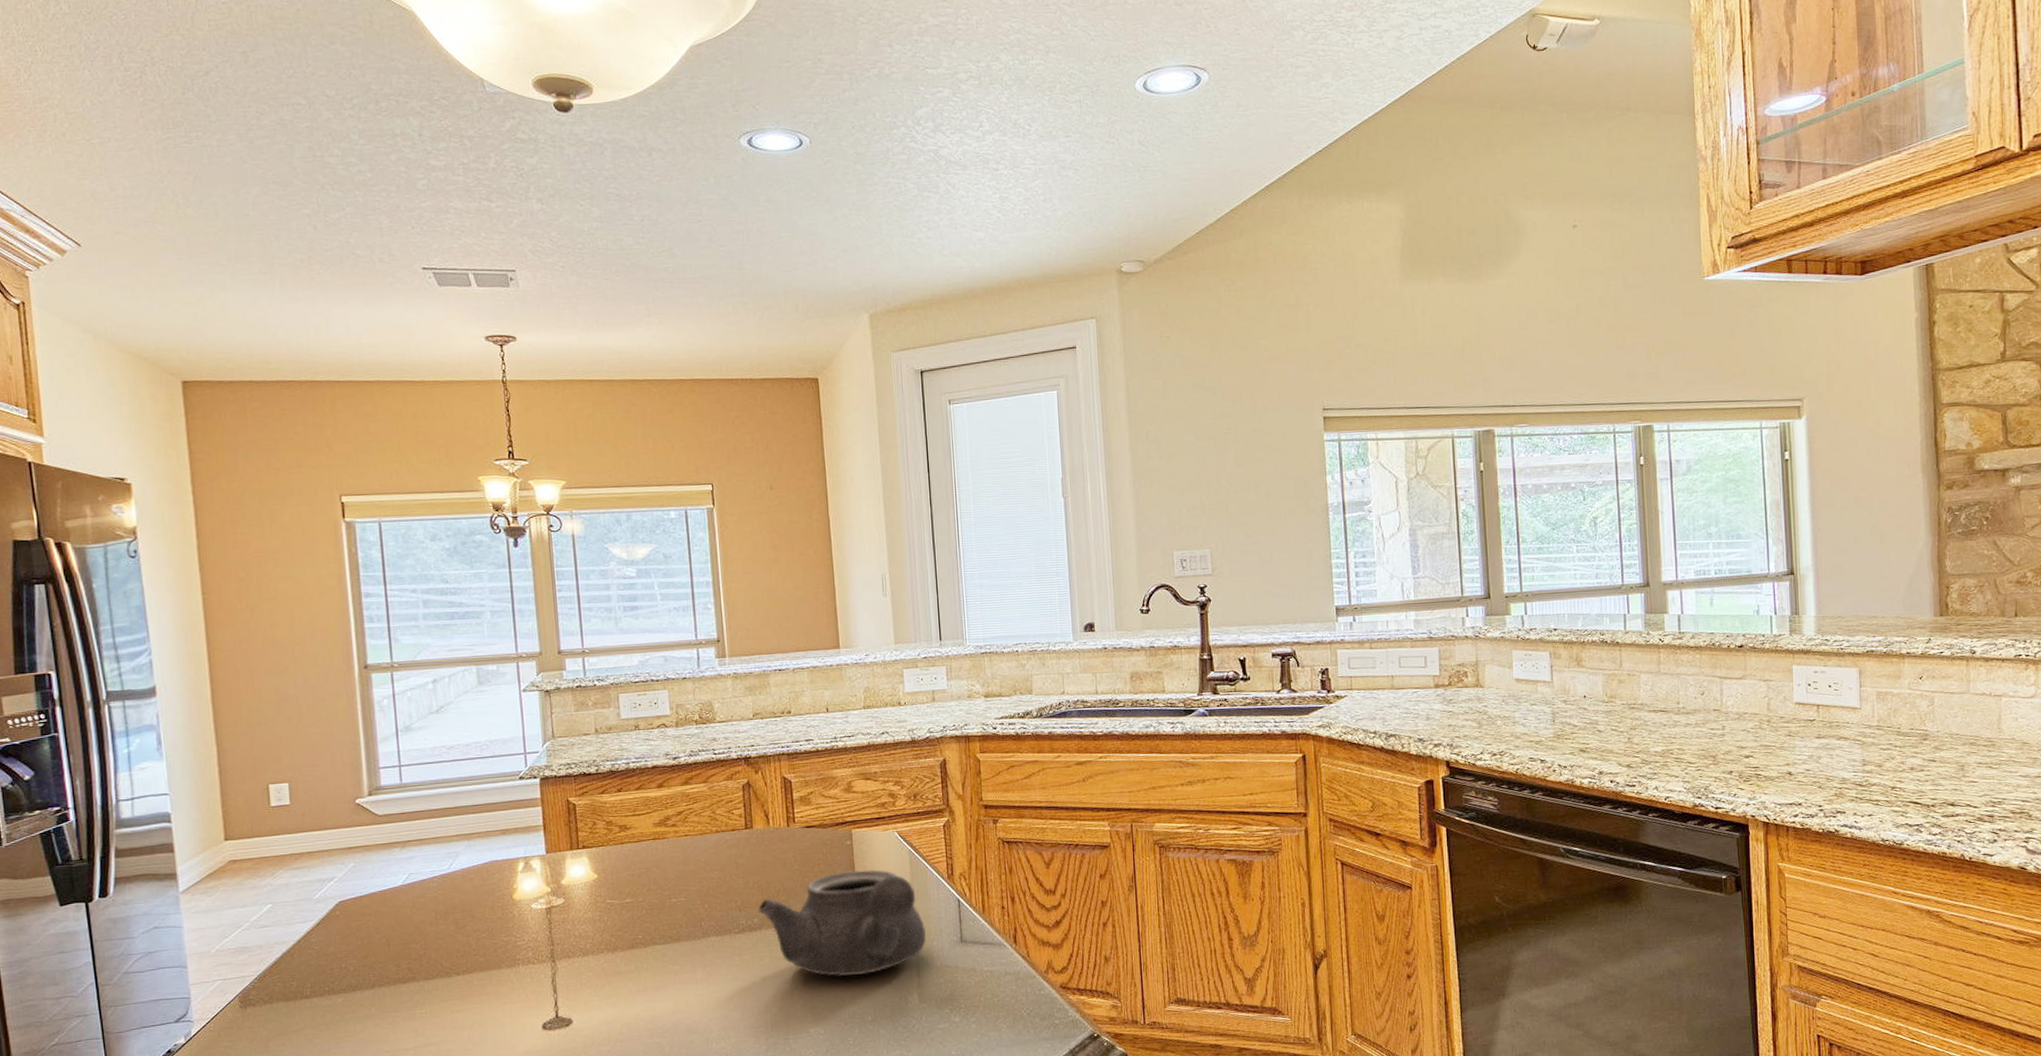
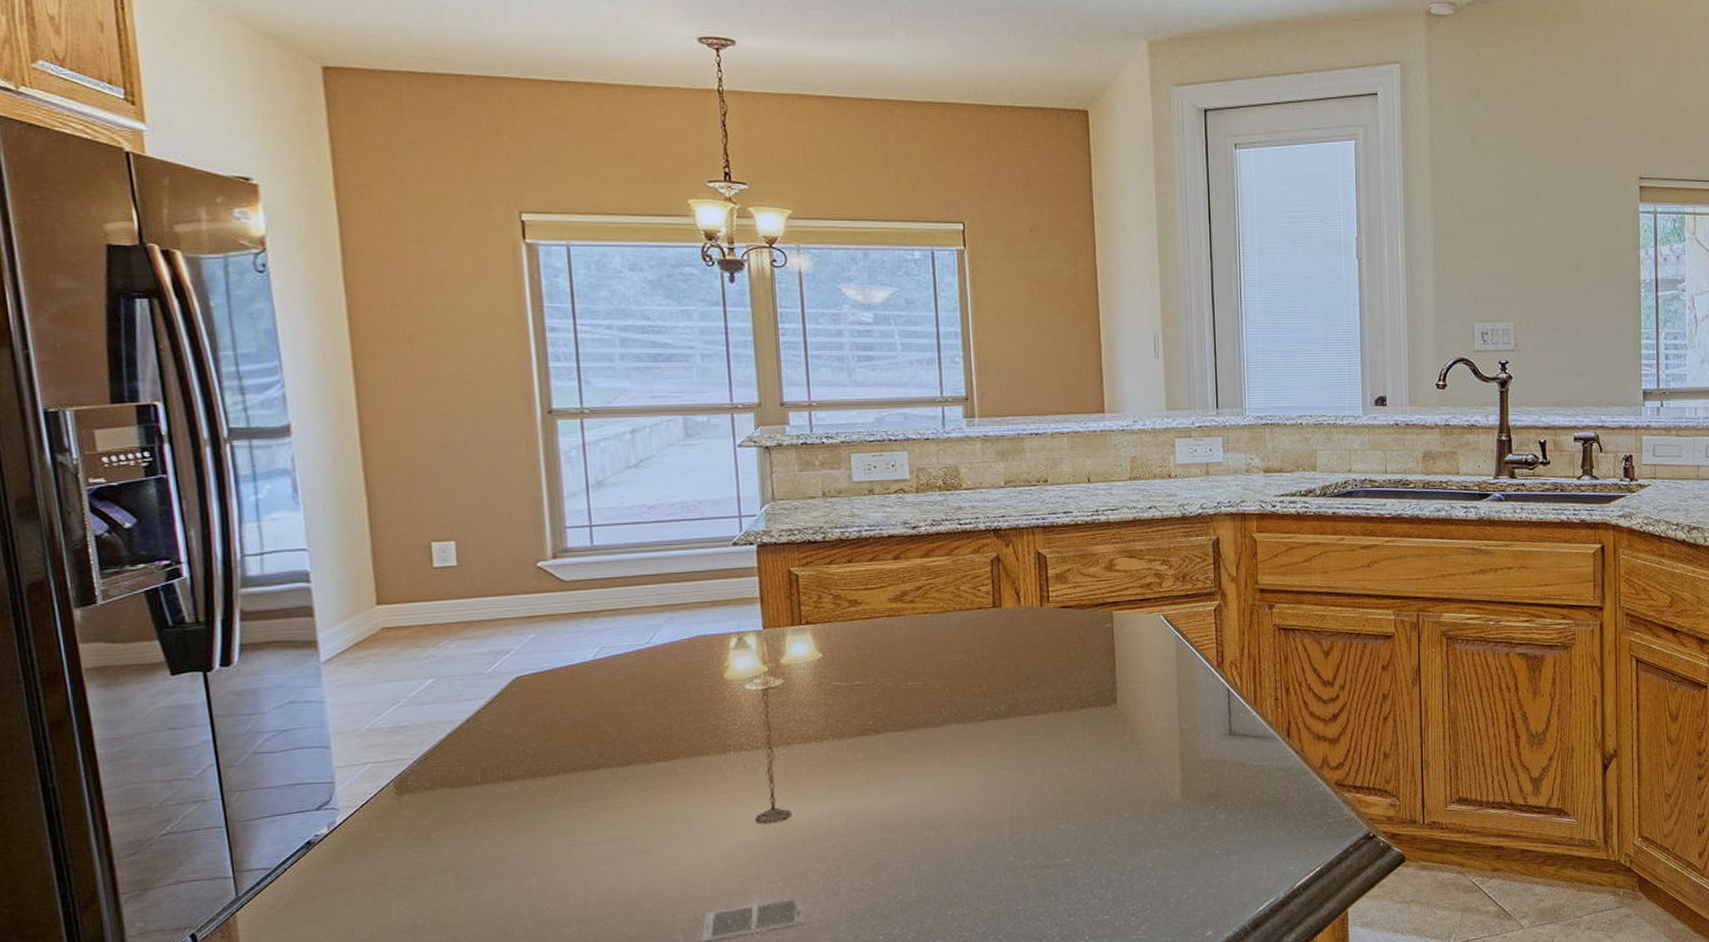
teapot: present [759,869,926,977] -> none [1006,655,1191,770]

